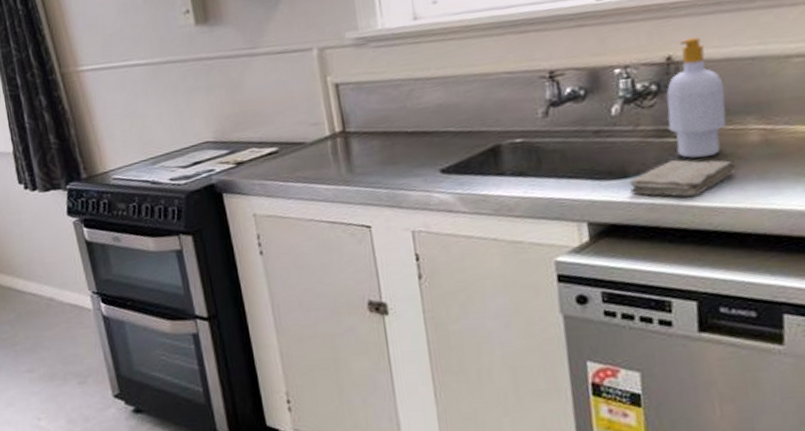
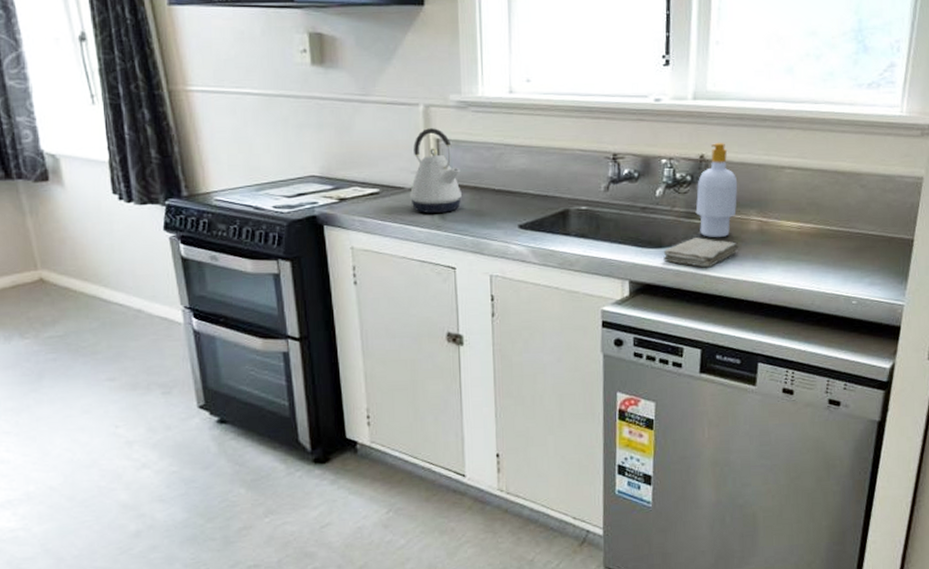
kettle: none [310,72,370,168] -> present [409,128,462,214]

